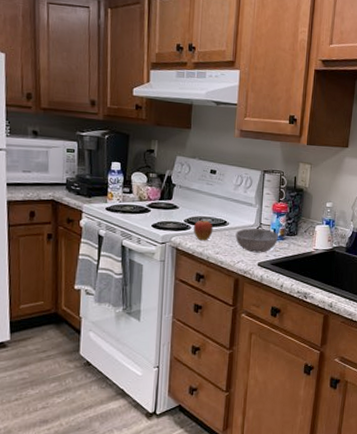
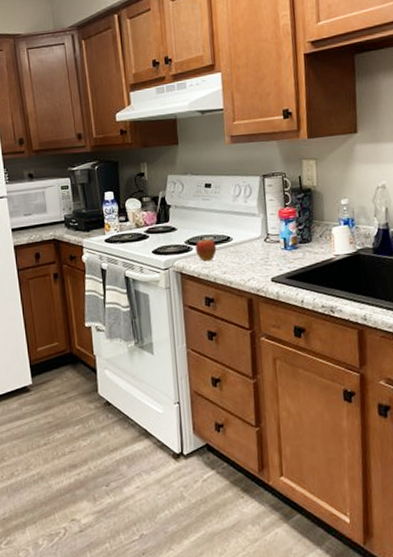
bowl: present [235,227,279,253] -> none [241,239,291,268]

